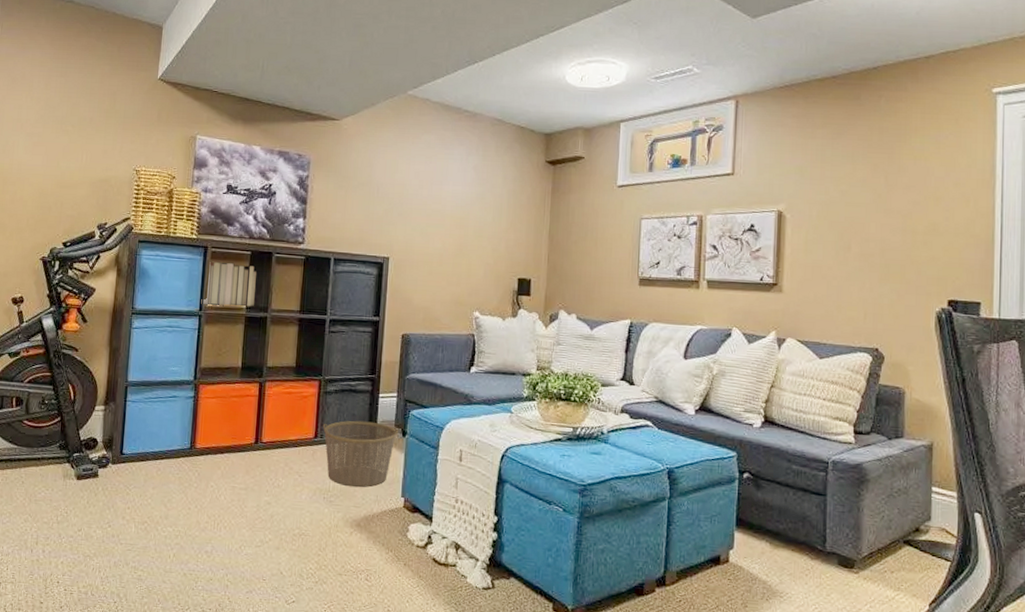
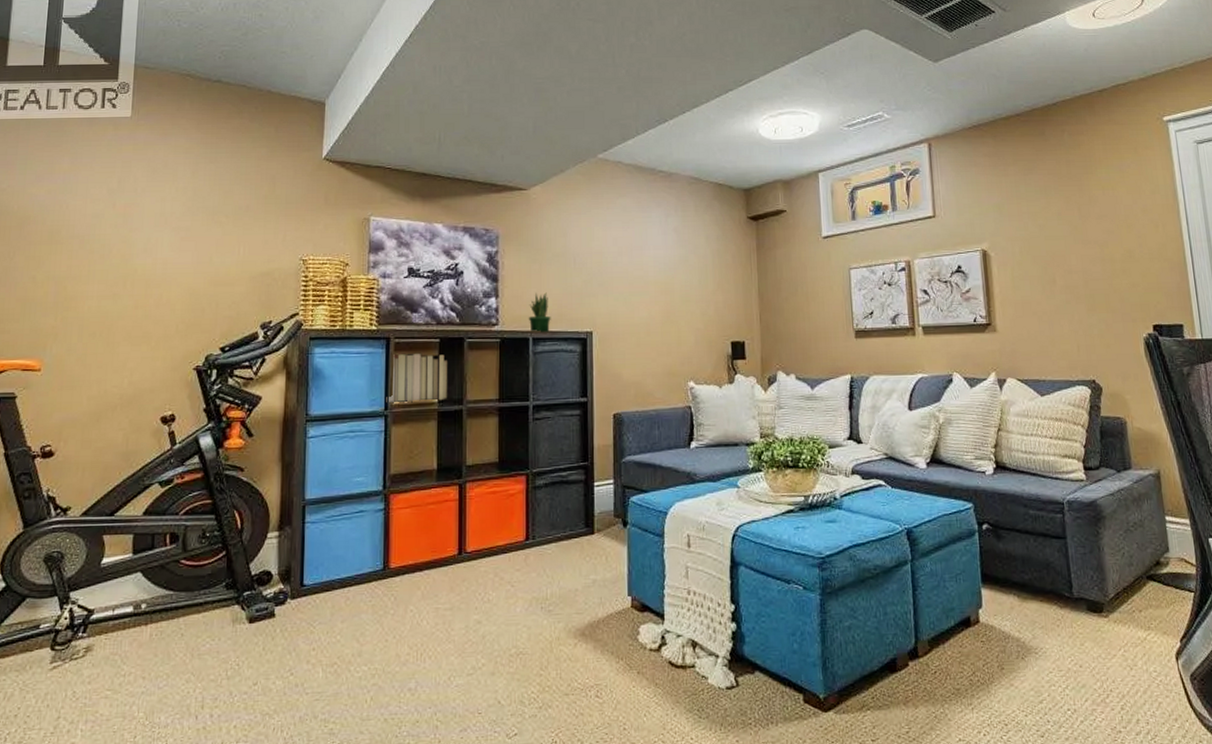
basket: present [322,420,399,487] -> none [534,514,619,591]
planter: none [331,217,352,256] -> present [528,292,551,334]

